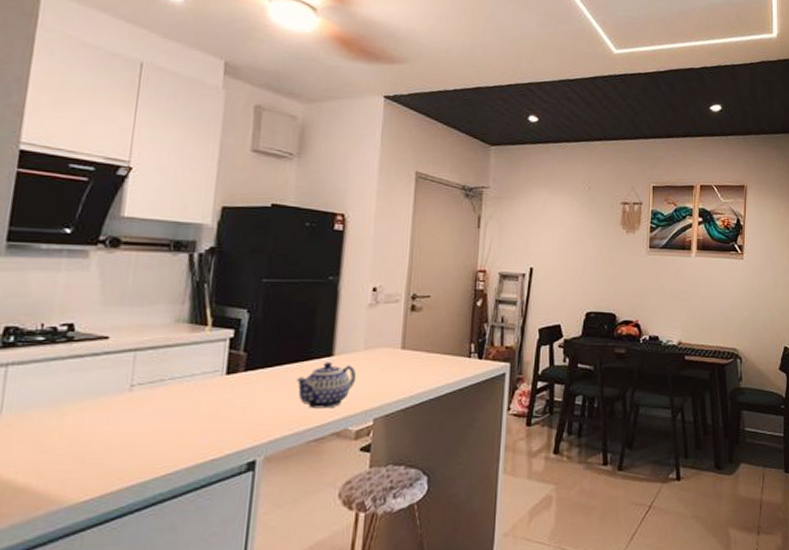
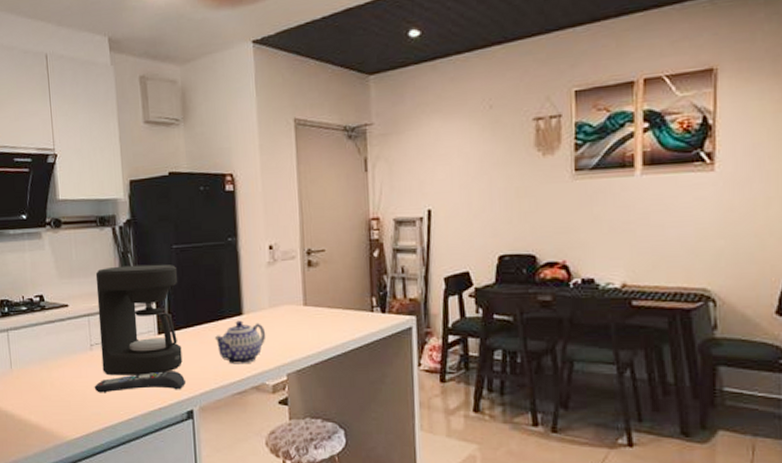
remote control: none [124,416,252,444] -> present [94,371,185,393]
coffee maker: none [142,296,264,422] -> present [95,264,183,376]

